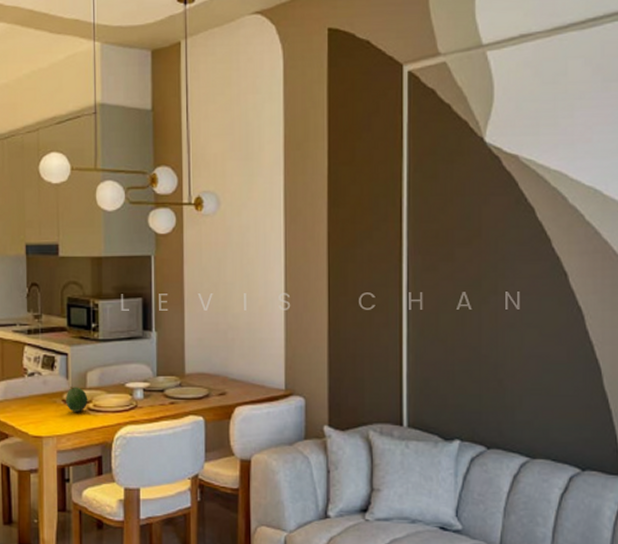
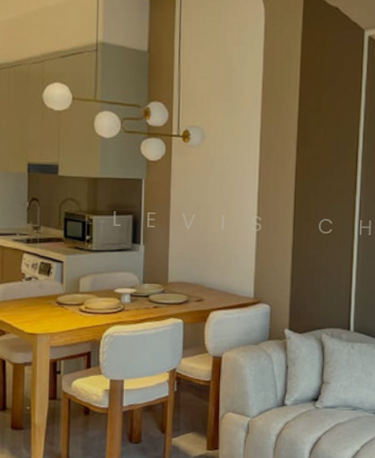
fruit: present [66,387,88,412] -> none [60,291,80,313]

